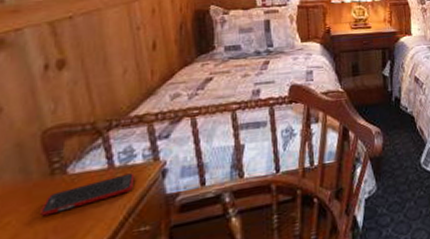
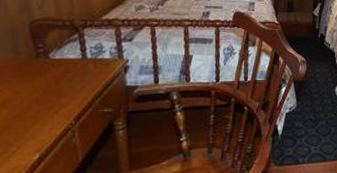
cell phone: present [40,173,135,216] -> none [27,65,103,89]

